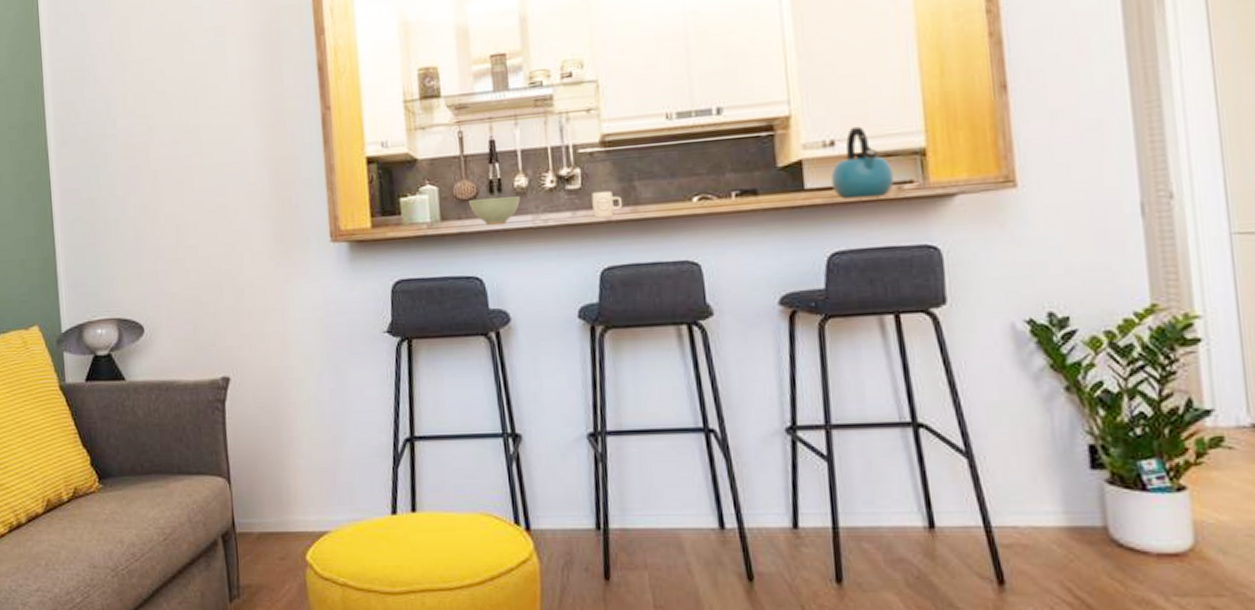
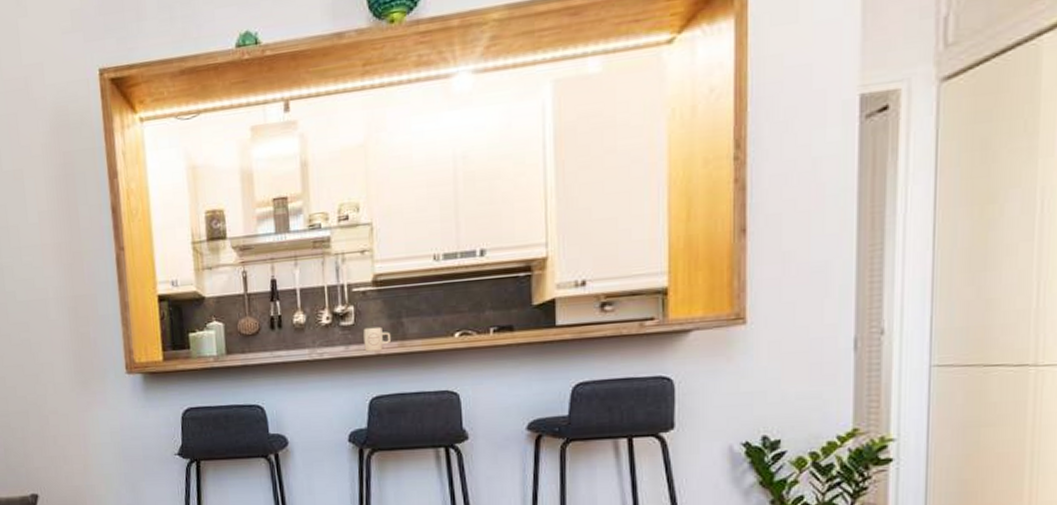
bowl: present [468,196,520,227] -> none [251,332,298,360]
kettle: present [830,126,895,200] -> none [579,267,638,336]

